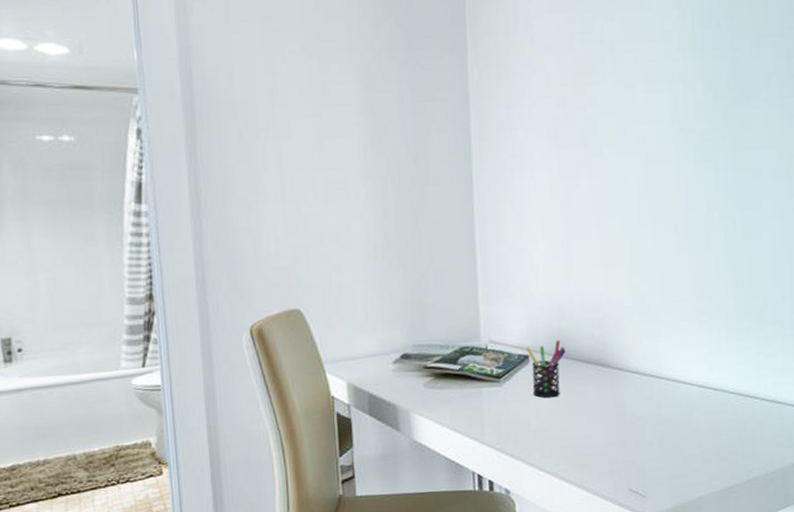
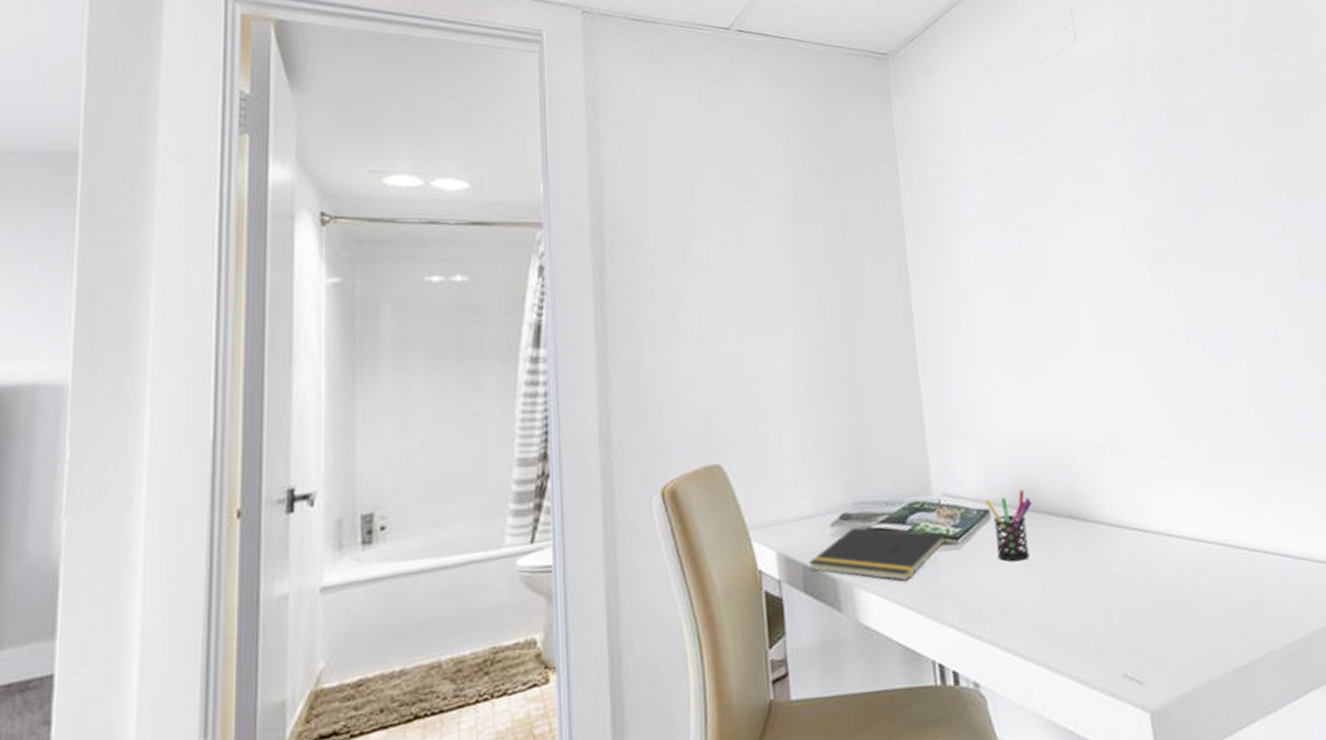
notepad: none [373,365,491,410] -> present [808,527,947,581]

